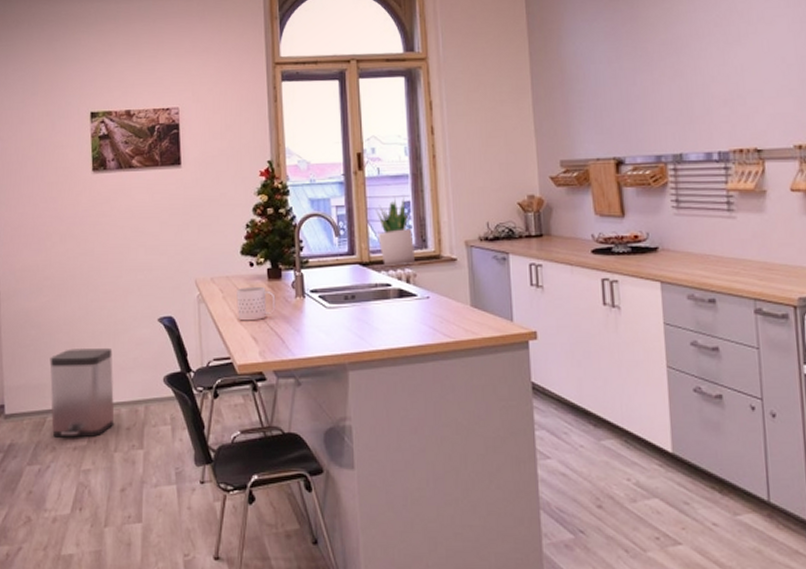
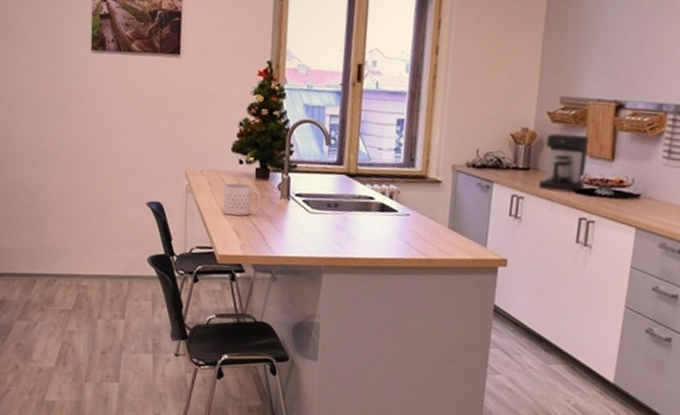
pedal bin: present [49,347,115,438] -> none [41,220,101,303]
planter: present [376,197,415,267] -> none [367,114,403,181]
coffee maker: none [554,194,600,255] -> present [537,133,589,193]

